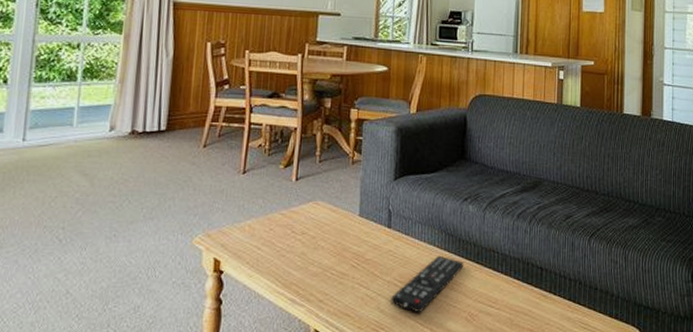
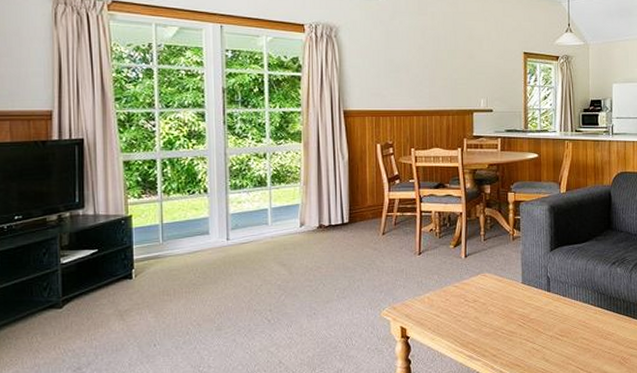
remote control: present [390,255,464,313] -> none [553,311,616,360]

